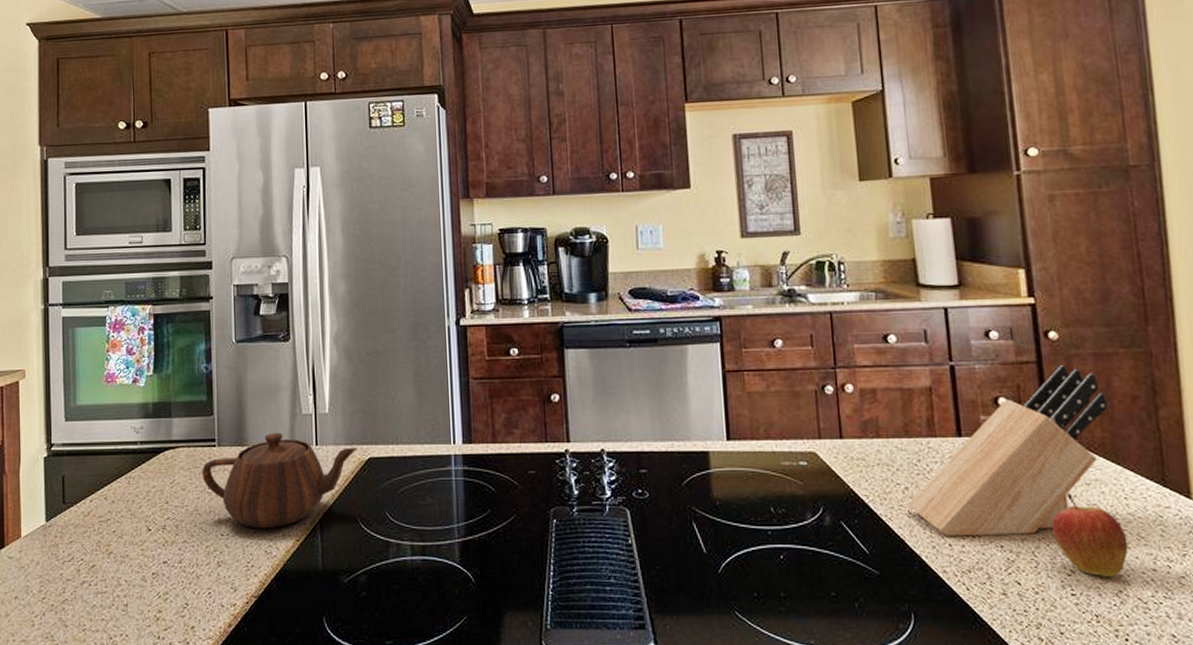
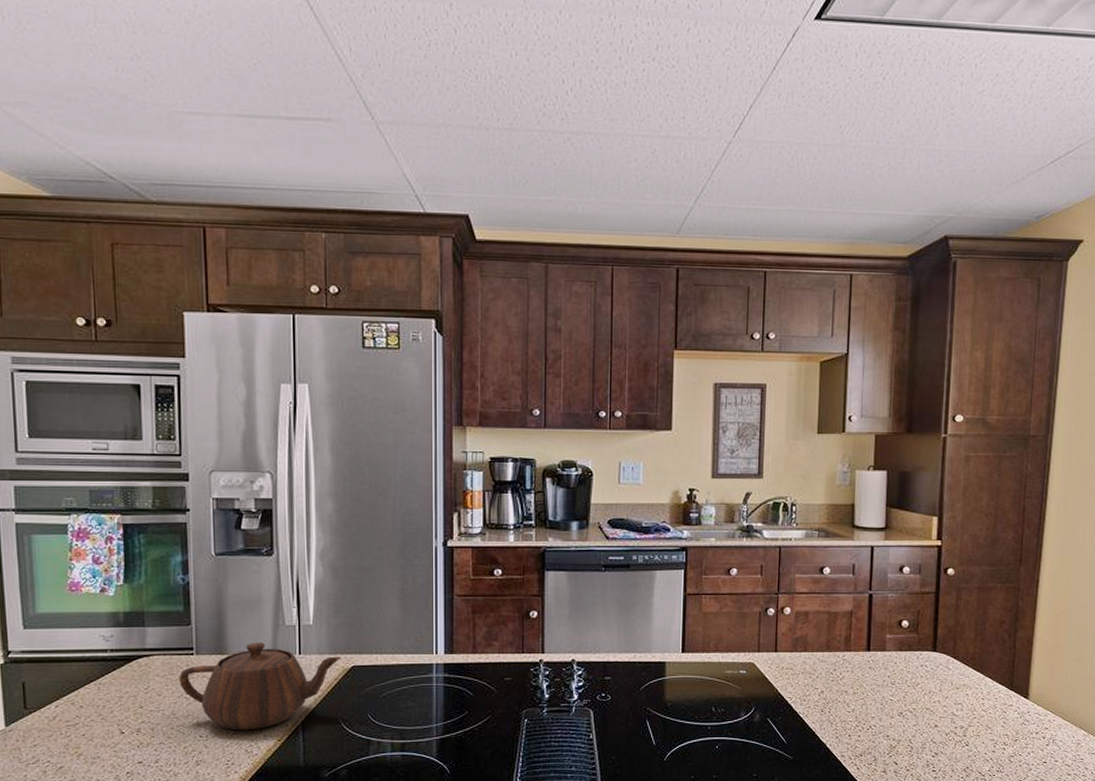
knife block: present [907,365,1107,536] -> none [821,596,981,729]
fruit: present [1052,493,1129,578] -> none [926,695,979,758]

